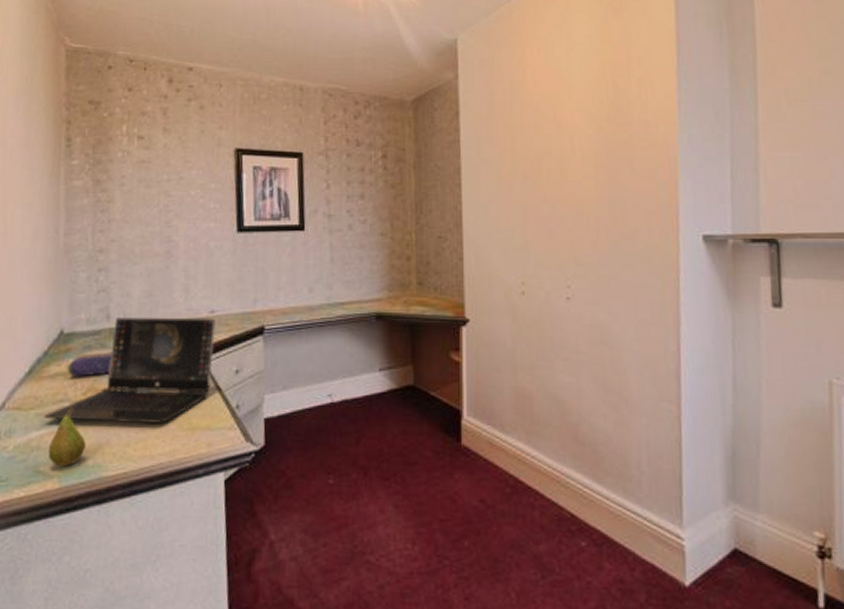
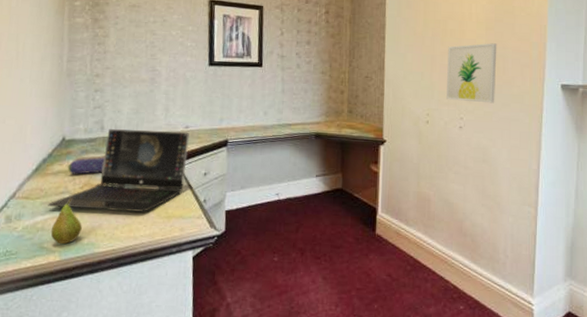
wall art: none [545,185,613,265] -> present [446,43,497,104]

